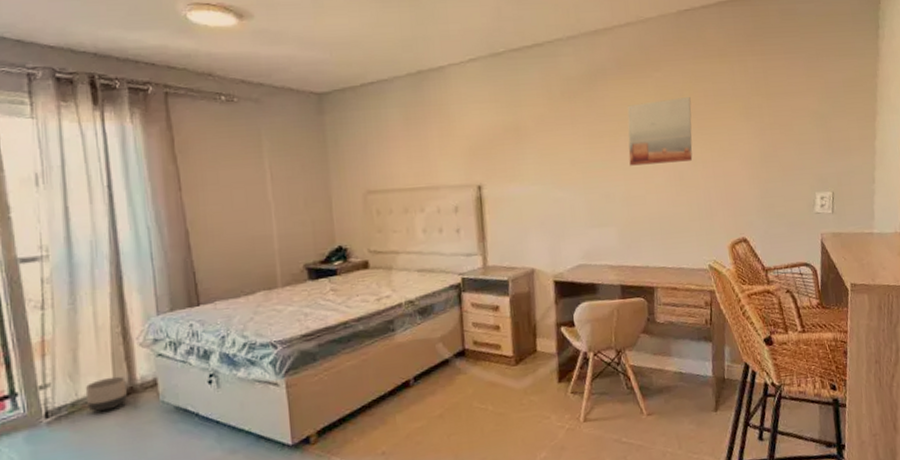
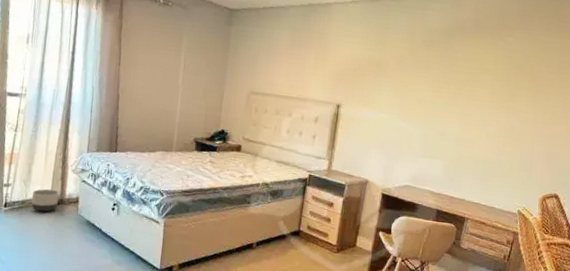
wall art: present [627,97,693,166] -> none [467,61,535,119]

